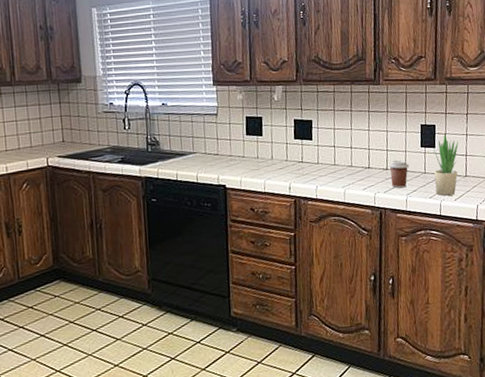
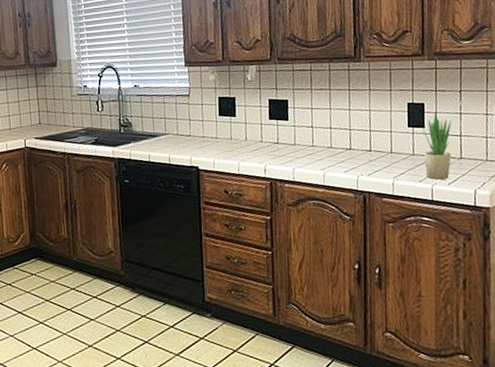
coffee cup: present [389,160,409,189] -> none [373,141,395,171]

